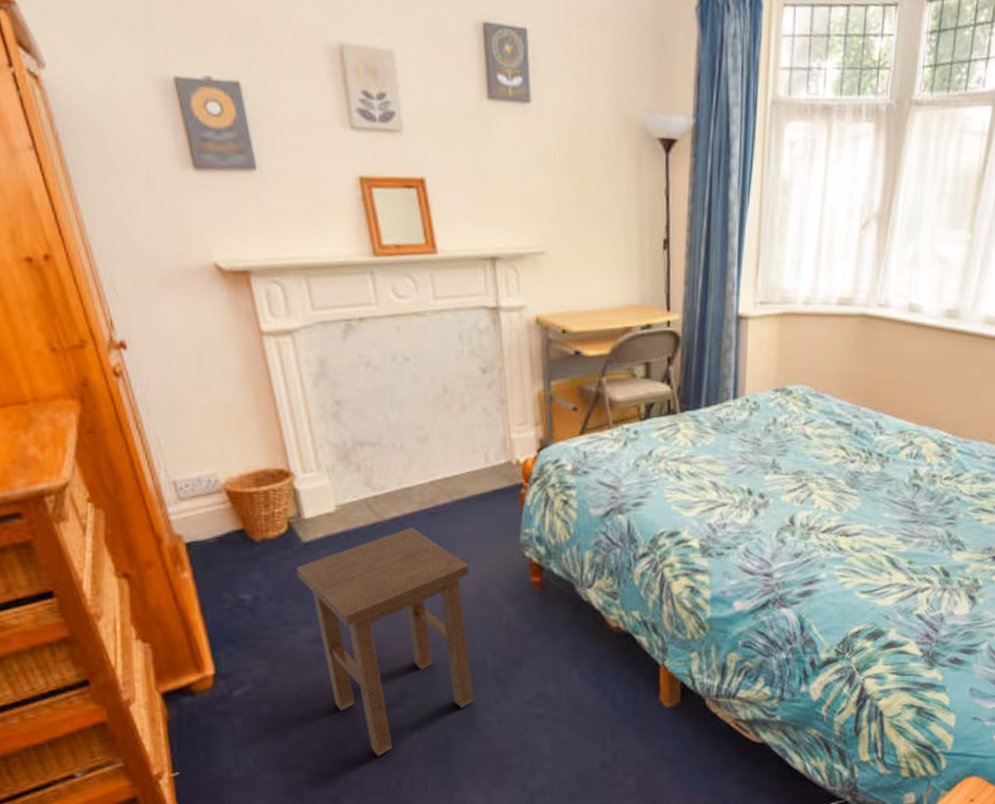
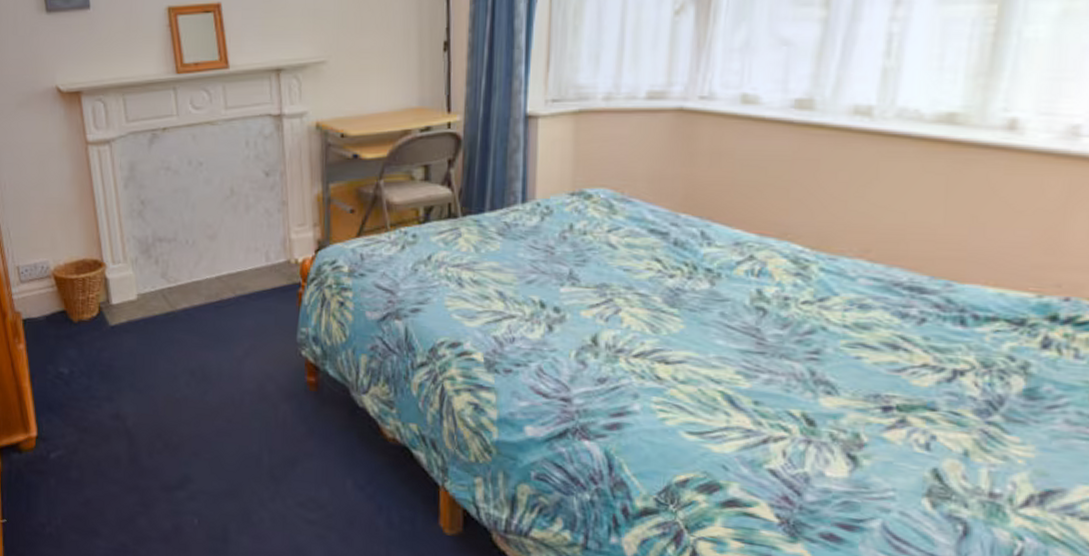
stool: present [297,528,474,756] -> none [104,319,250,535]

